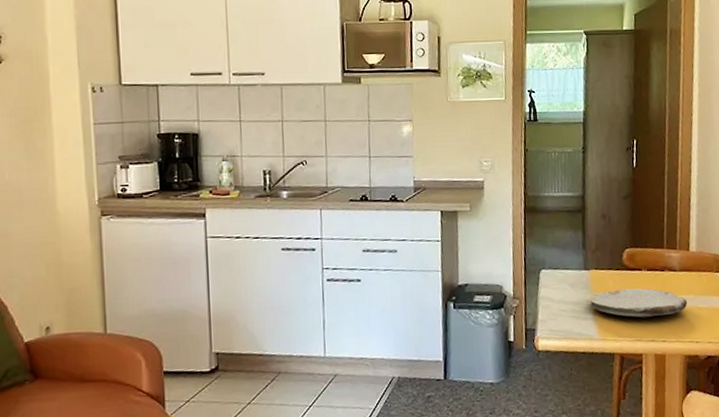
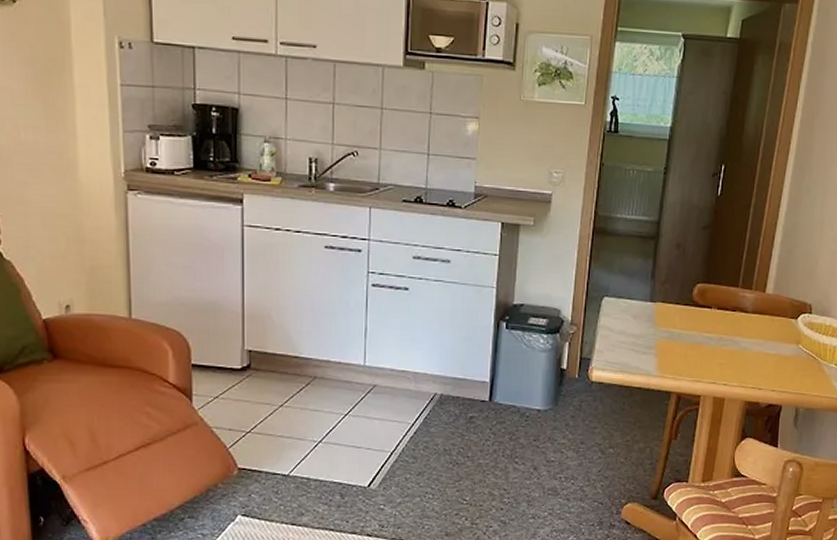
plate: present [590,288,688,318] -> none [652,326,756,359]

